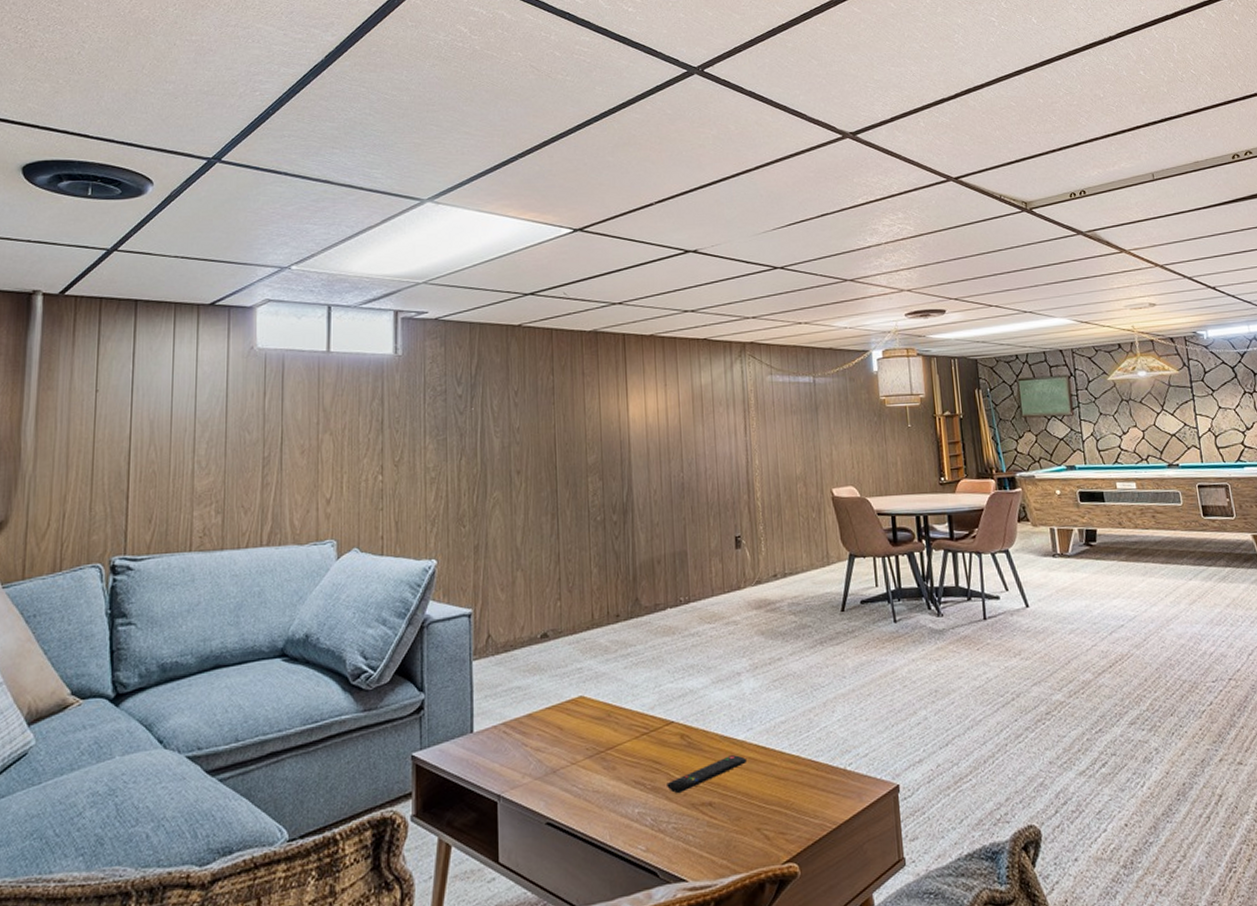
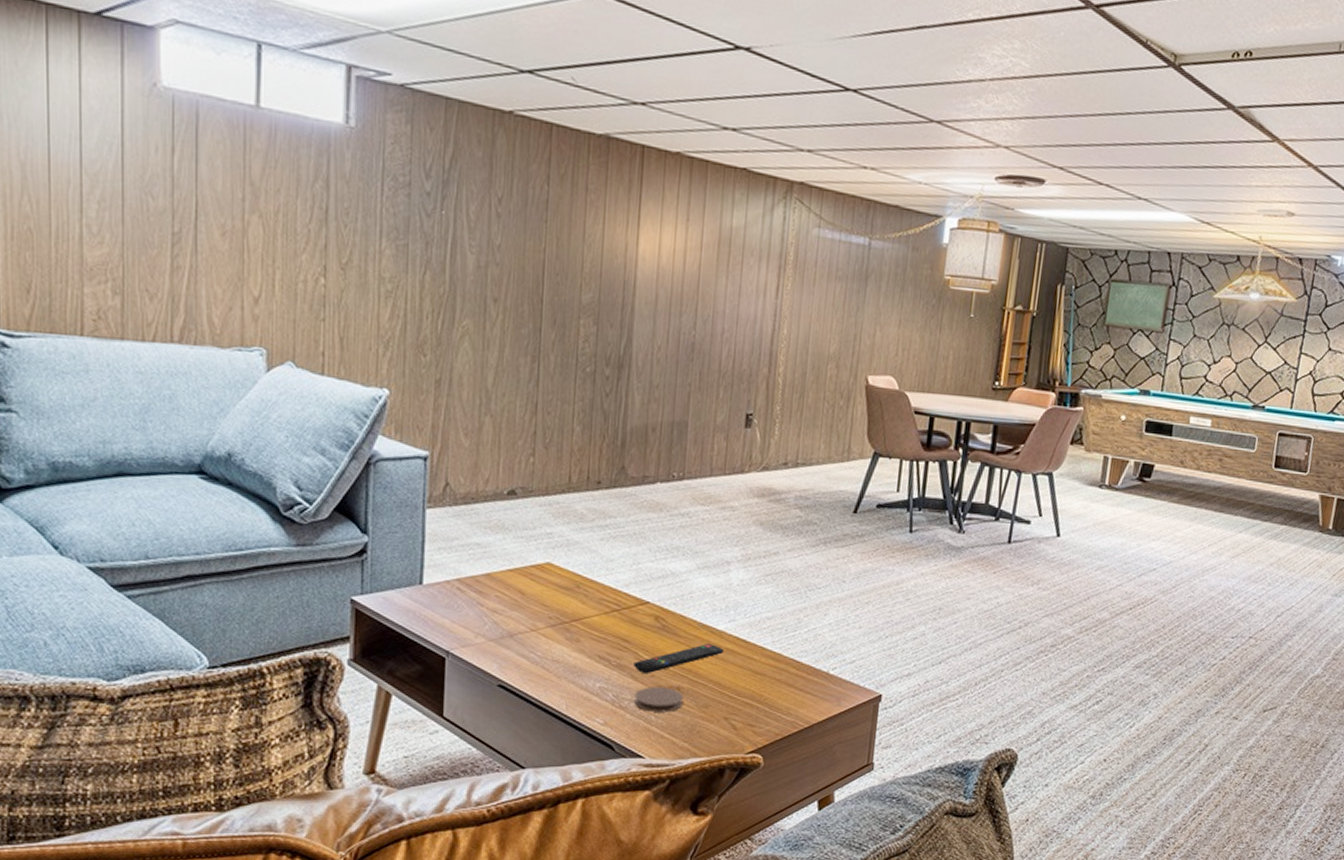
coaster: none [671,804,716,832] -> present [634,686,683,713]

